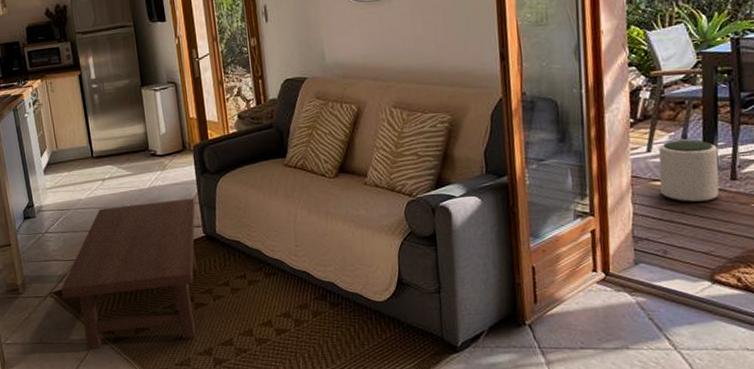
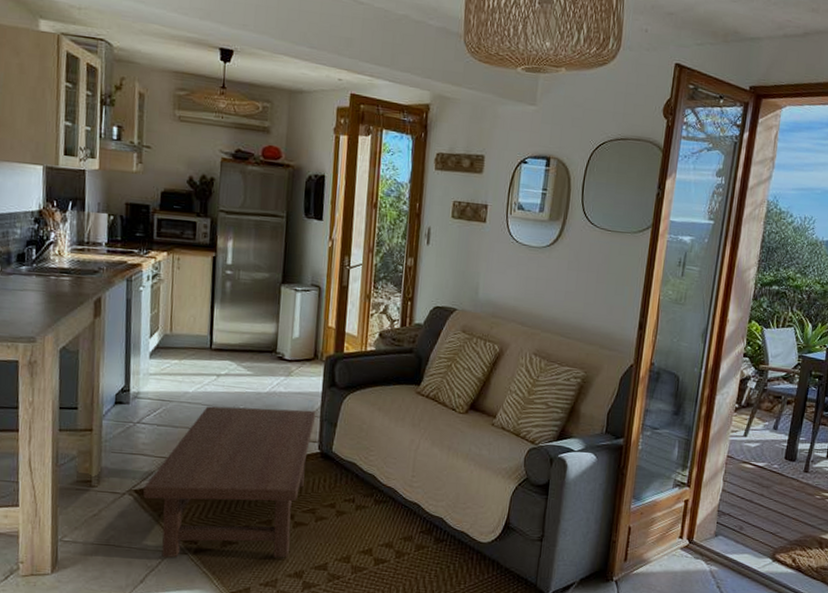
plant pot: present [658,139,720,203] -> none [747,429,799,488]

